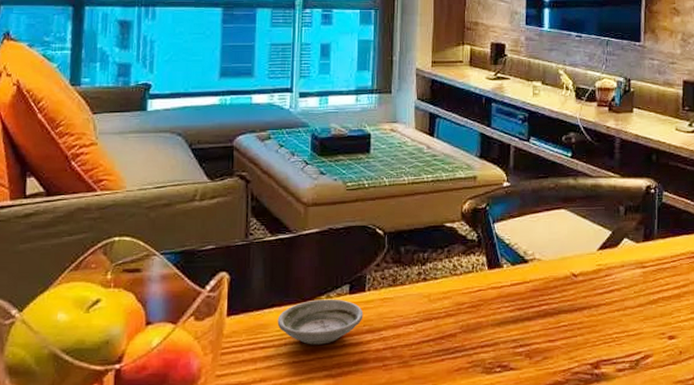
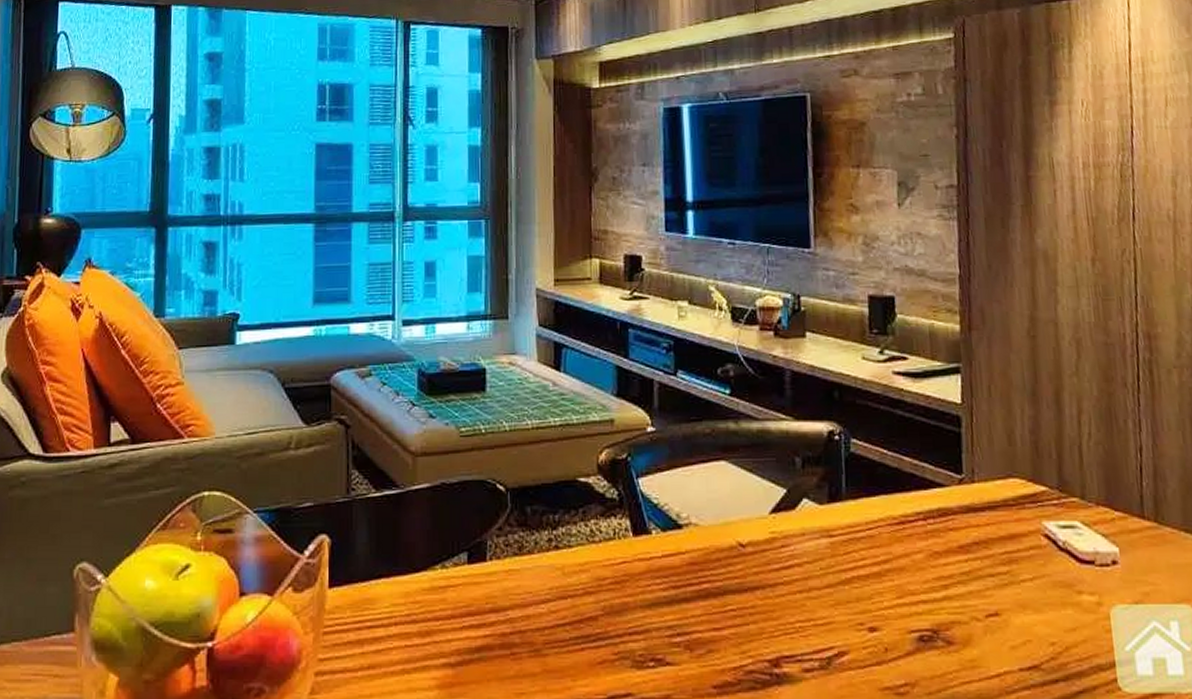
saucer: present [277,299,364,345] -> none [386,569,485,626]

